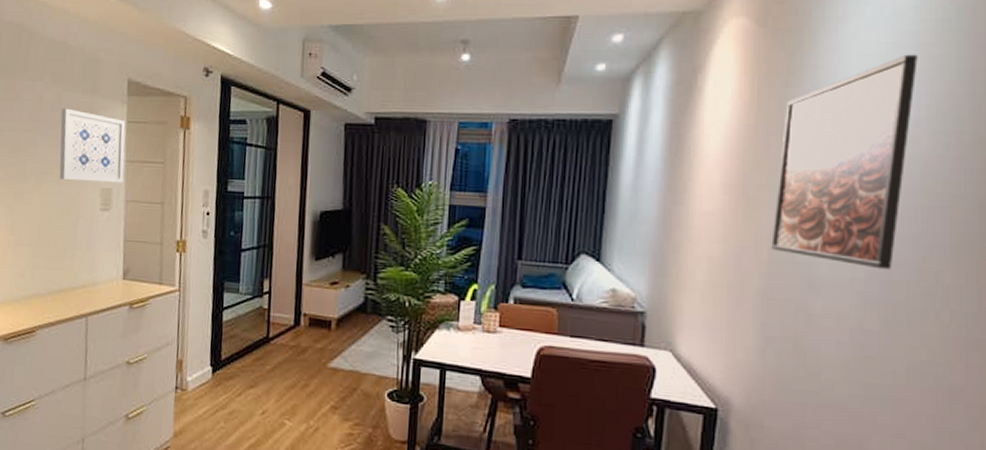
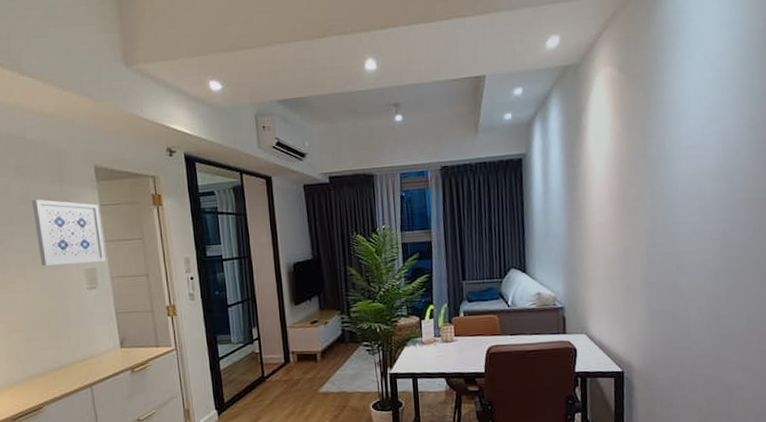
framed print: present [771,54,918,270] -> none [647,86,734,250]

